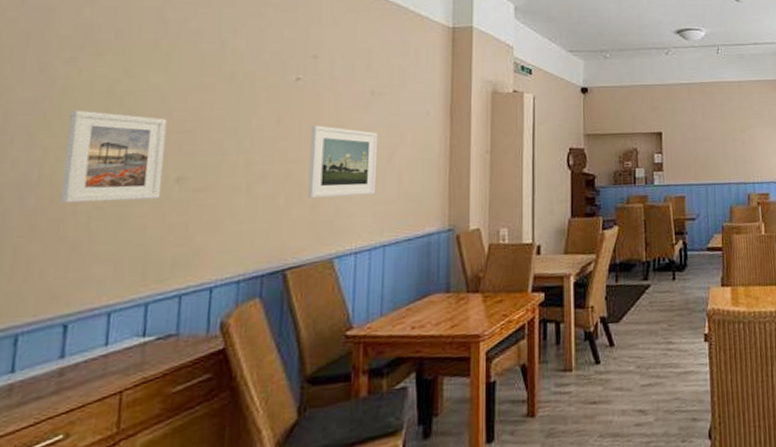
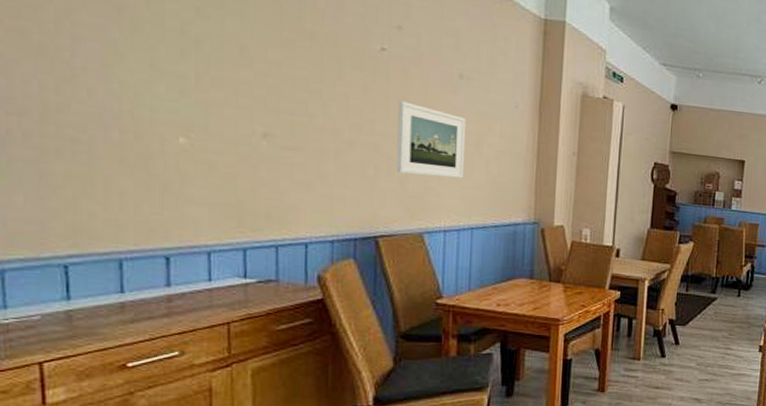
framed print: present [60,110,167,203] -> none [144,45,249,151]

